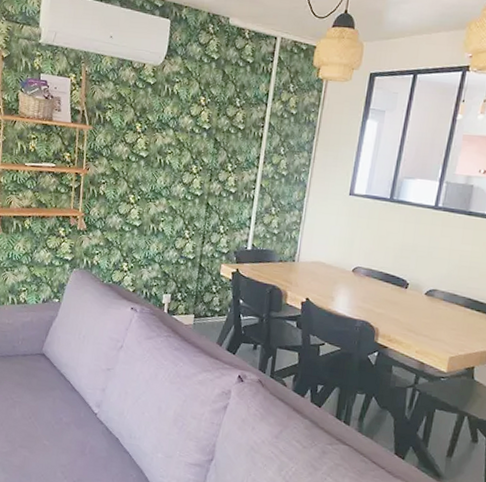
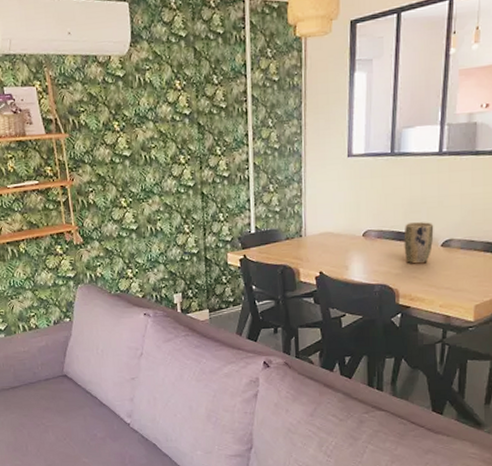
plant pot: none [389,267,421,308] -> present [404,222,434,264]

